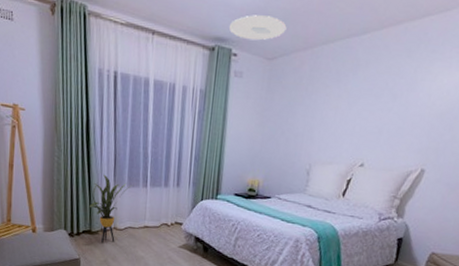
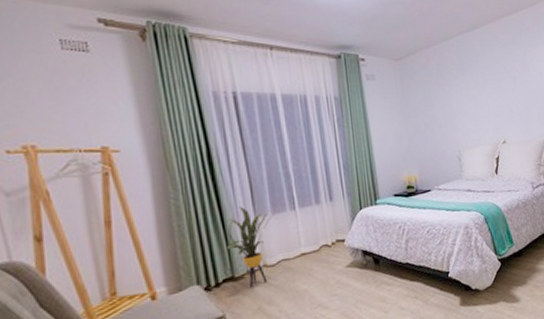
ceiling light: present [229,15,287,41] -> none [351,21,406,45]

